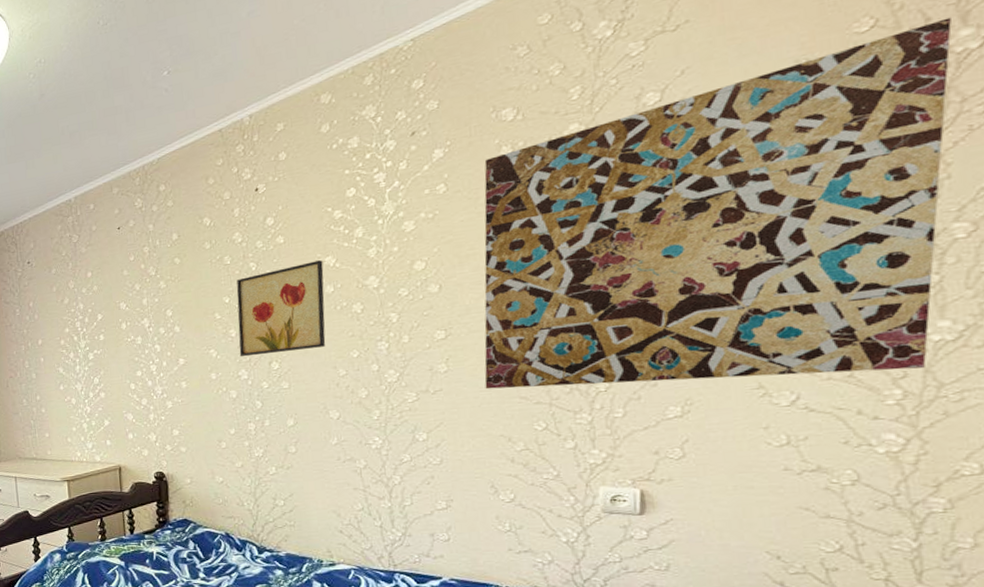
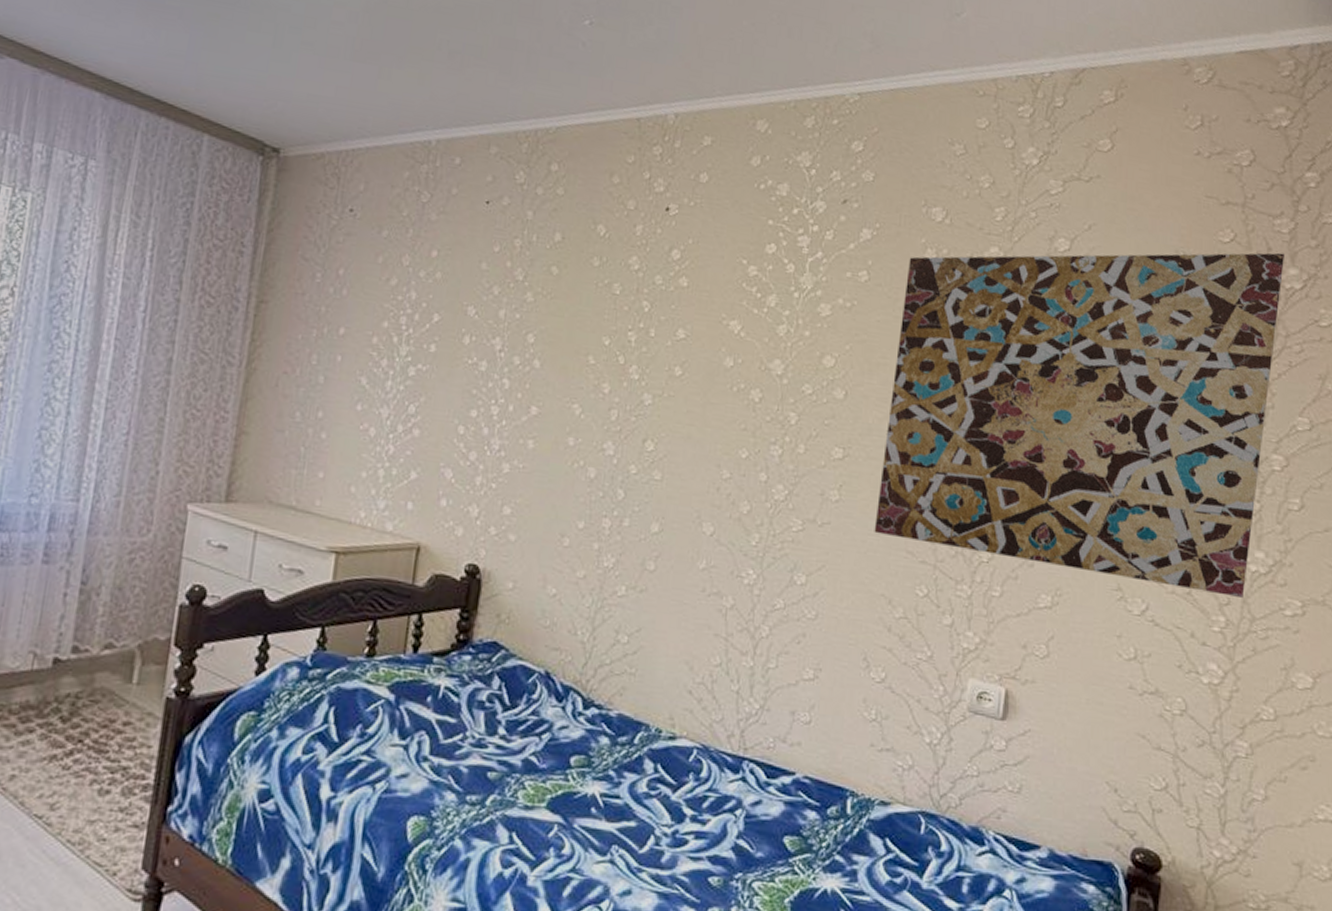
wall art: present [236,260,326,357] -> none [609,317,727,435]

